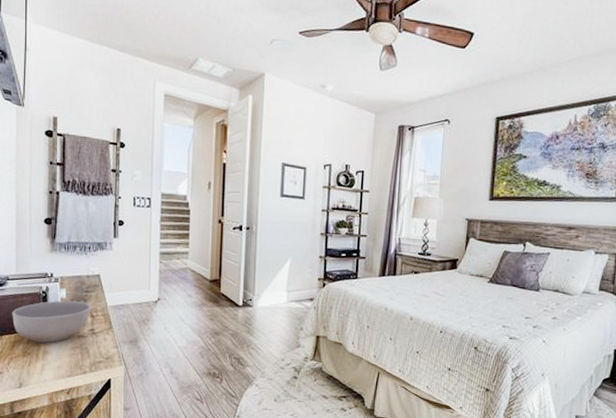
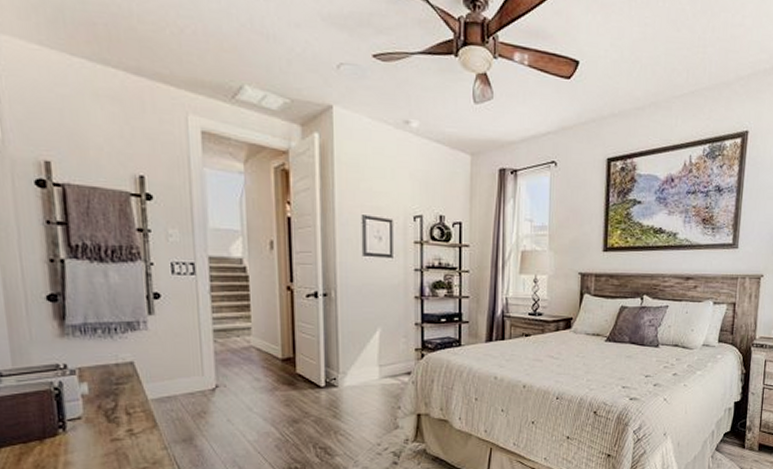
bowl: present [12,300,91,344] -> none [12,397,125,453]

